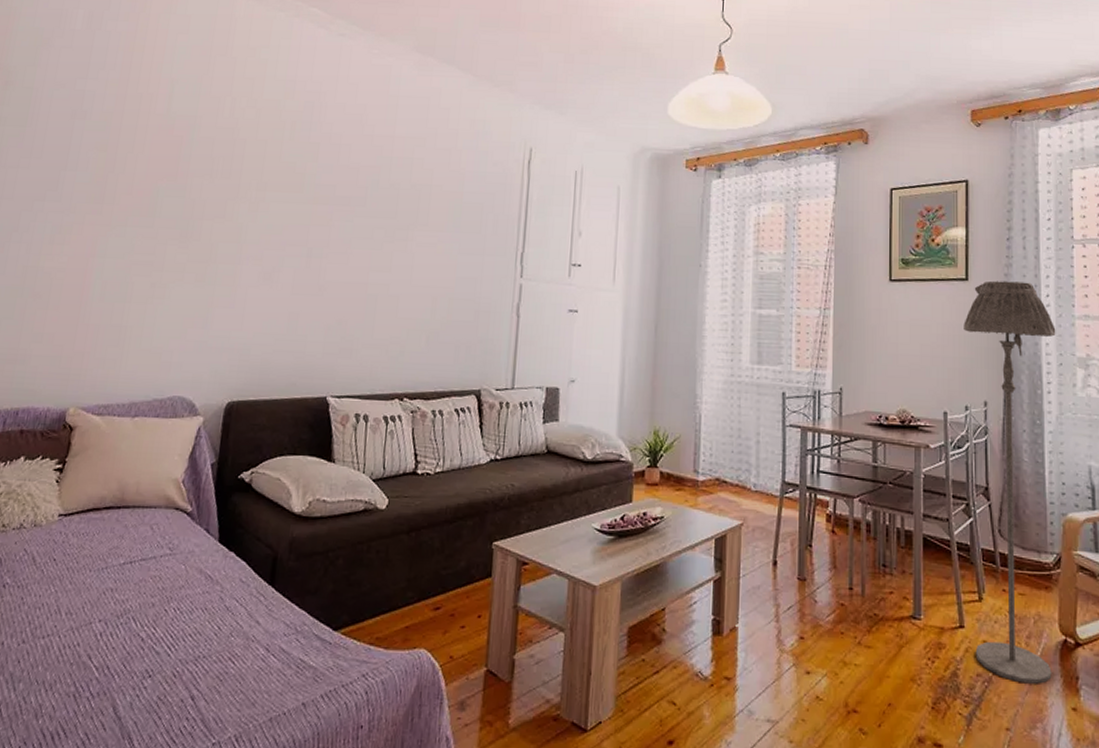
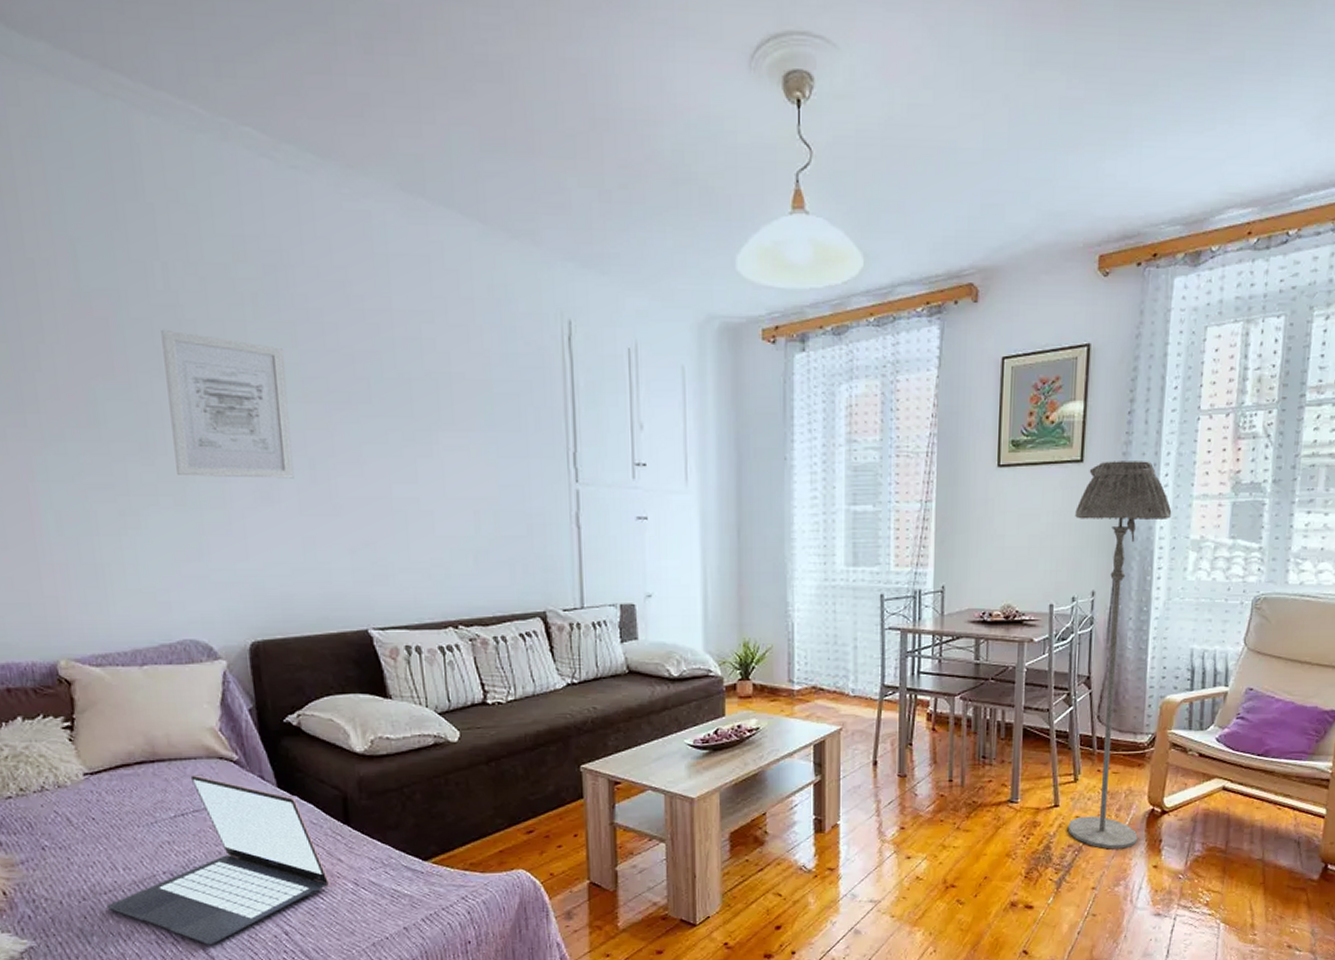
laptop: none [40,523,245,703] -> present [106,775,330,945]
wall art: none [203,145,306,264] -> present [161,329,294,479]

